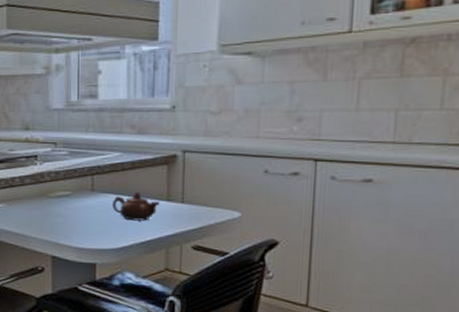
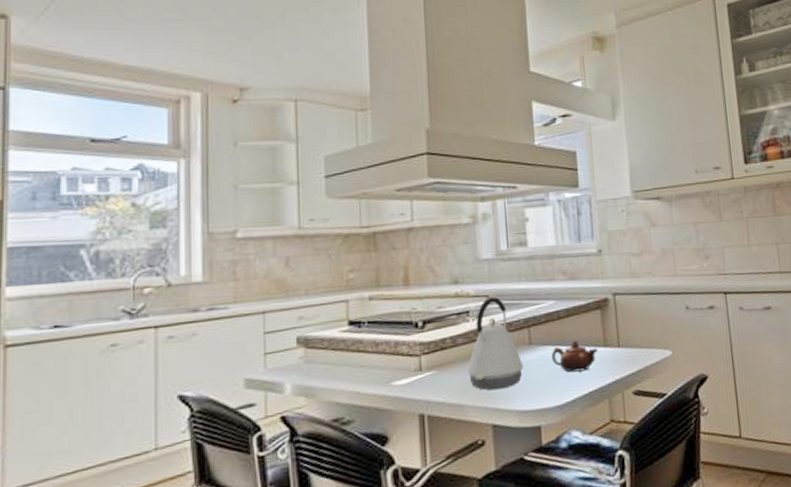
kettle: none [32,145,85,227] -> present [467,297,524,390]

